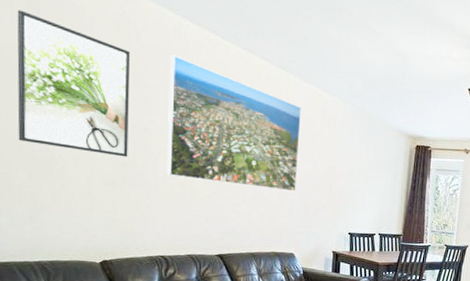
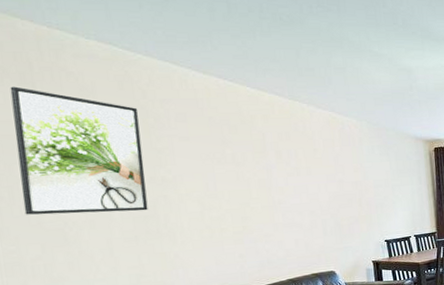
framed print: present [166,54,302,192] -> none [180,104,326,220]

